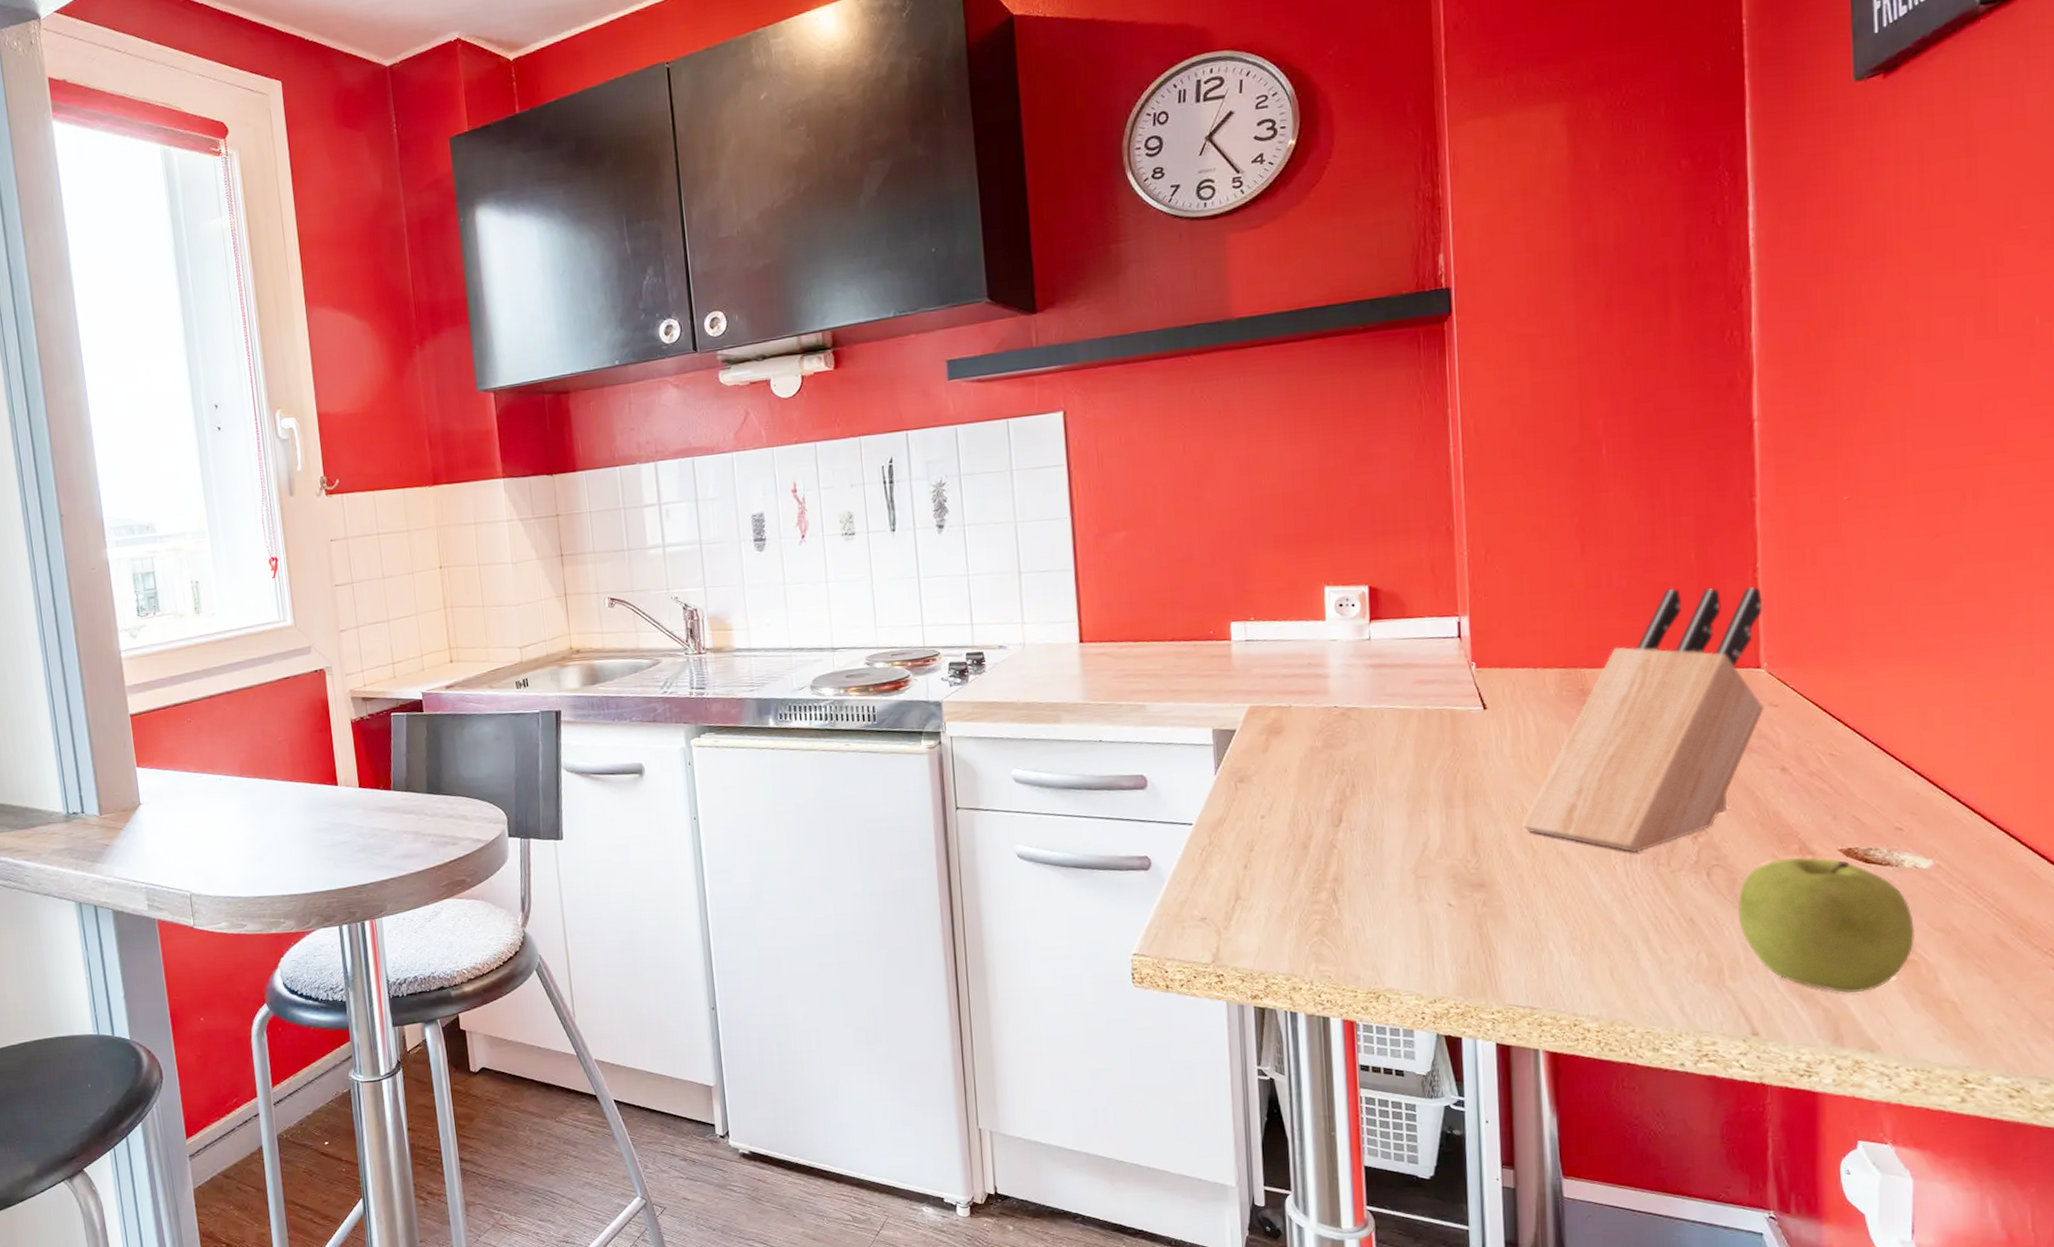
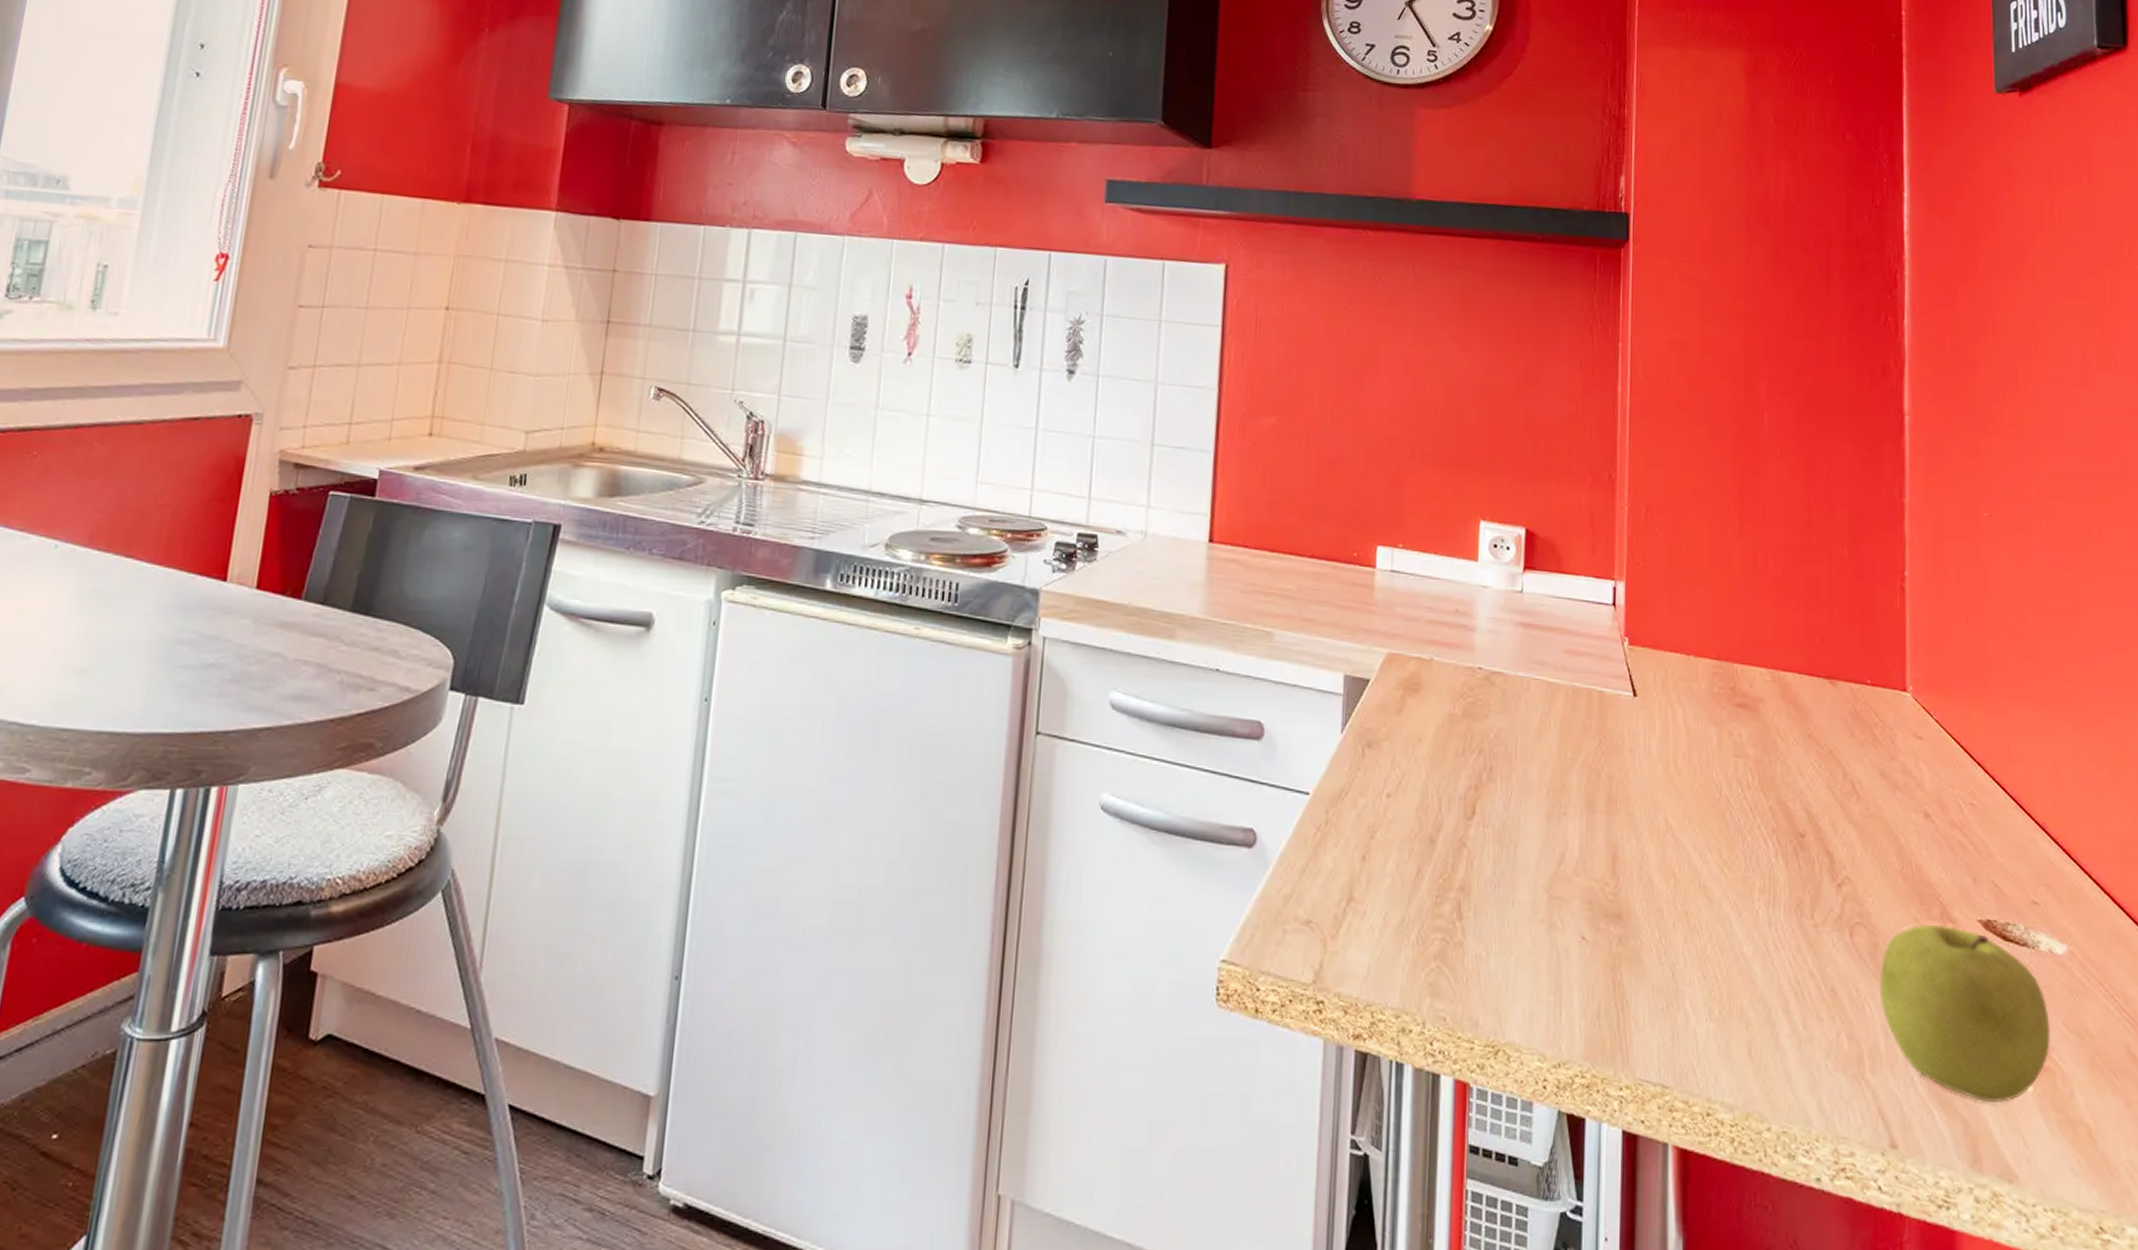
knife block: present [1522,587,1764,853] -> none [1665,584,1910,897]

